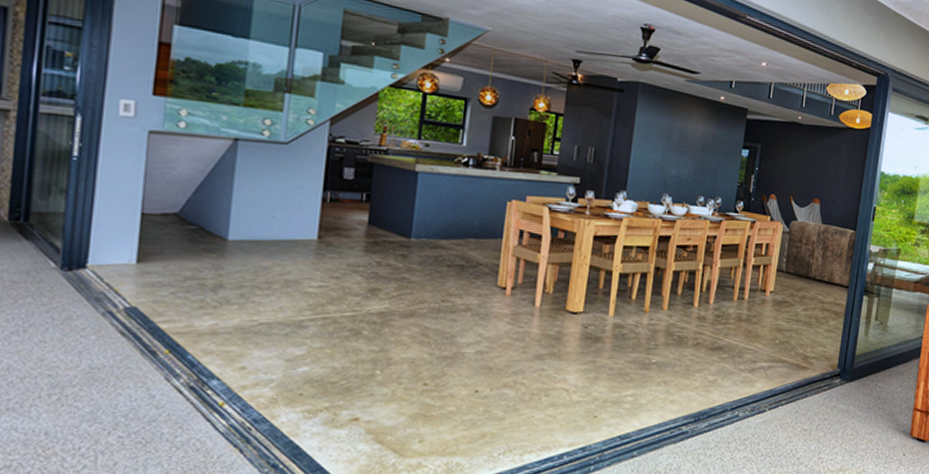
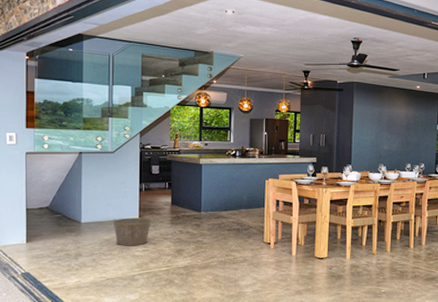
basket: none [277,238,336,280] -> present [113,217,152,246]

